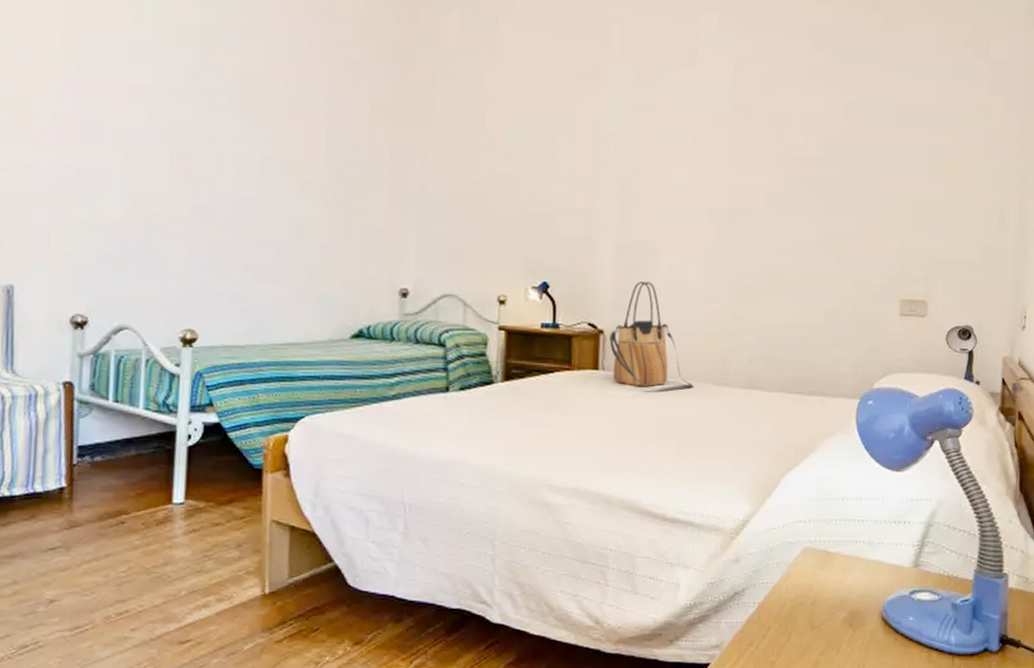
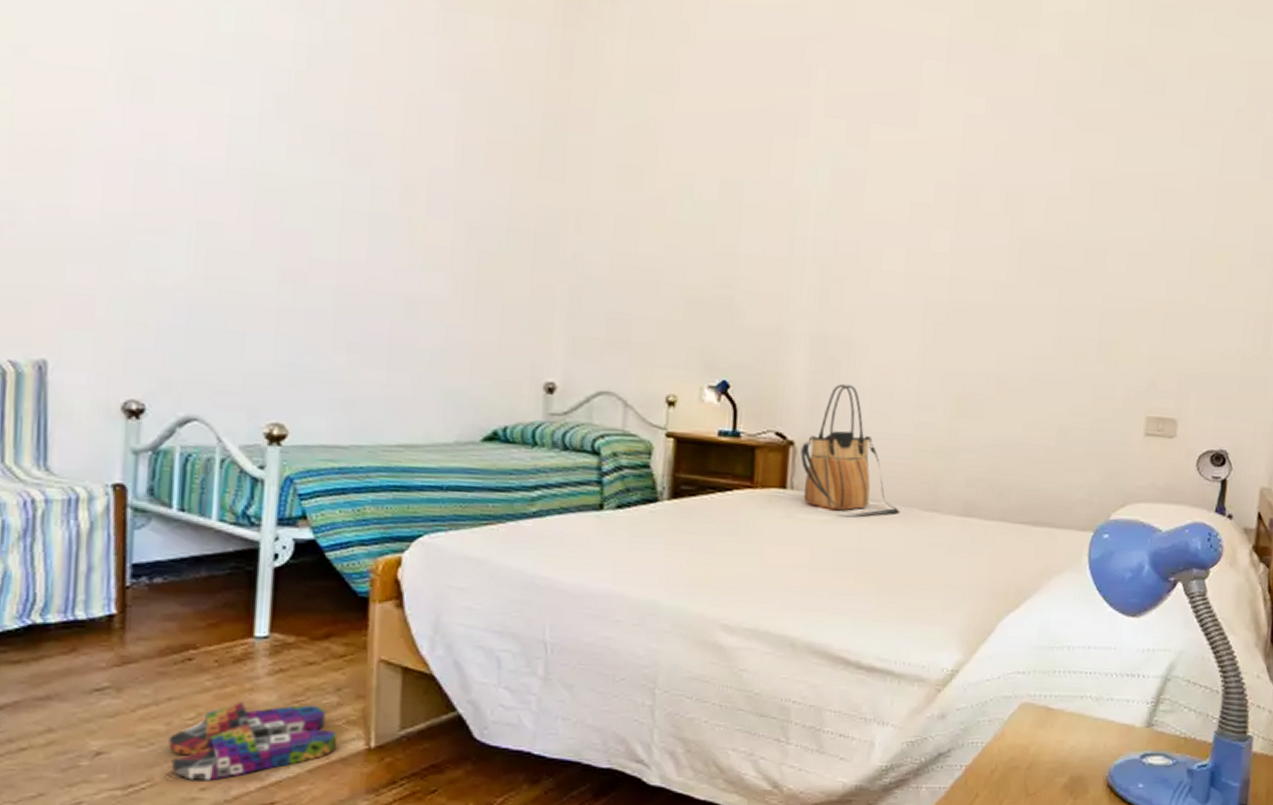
slippers: none [106,556,239,622] -> present [168,700,338,780]

